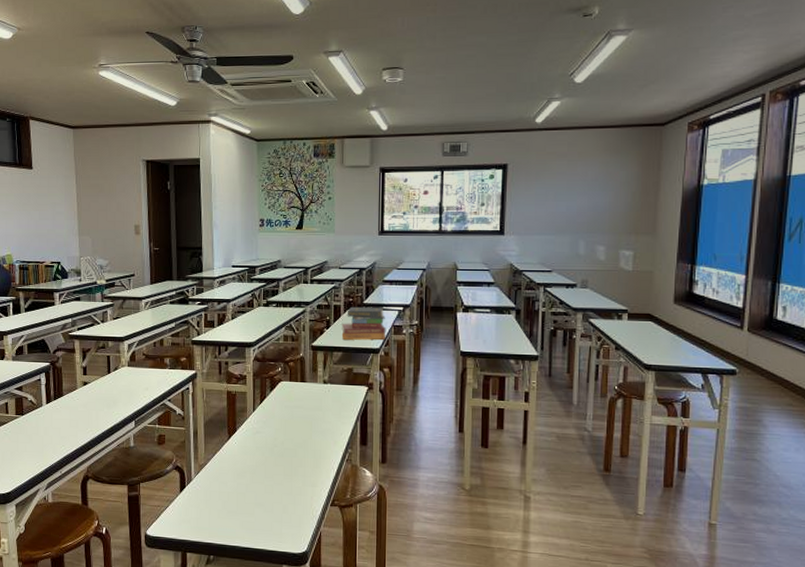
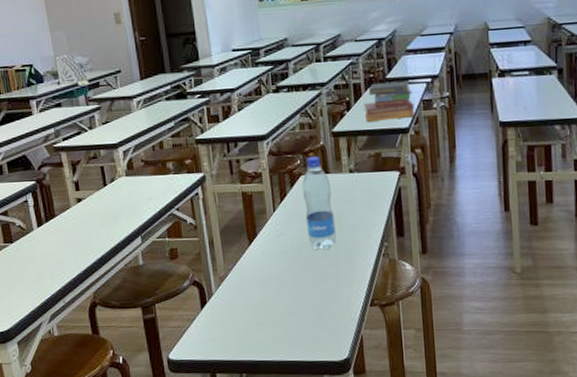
bottle: none [280,365,307,451] -> present [302,156,336,250]

